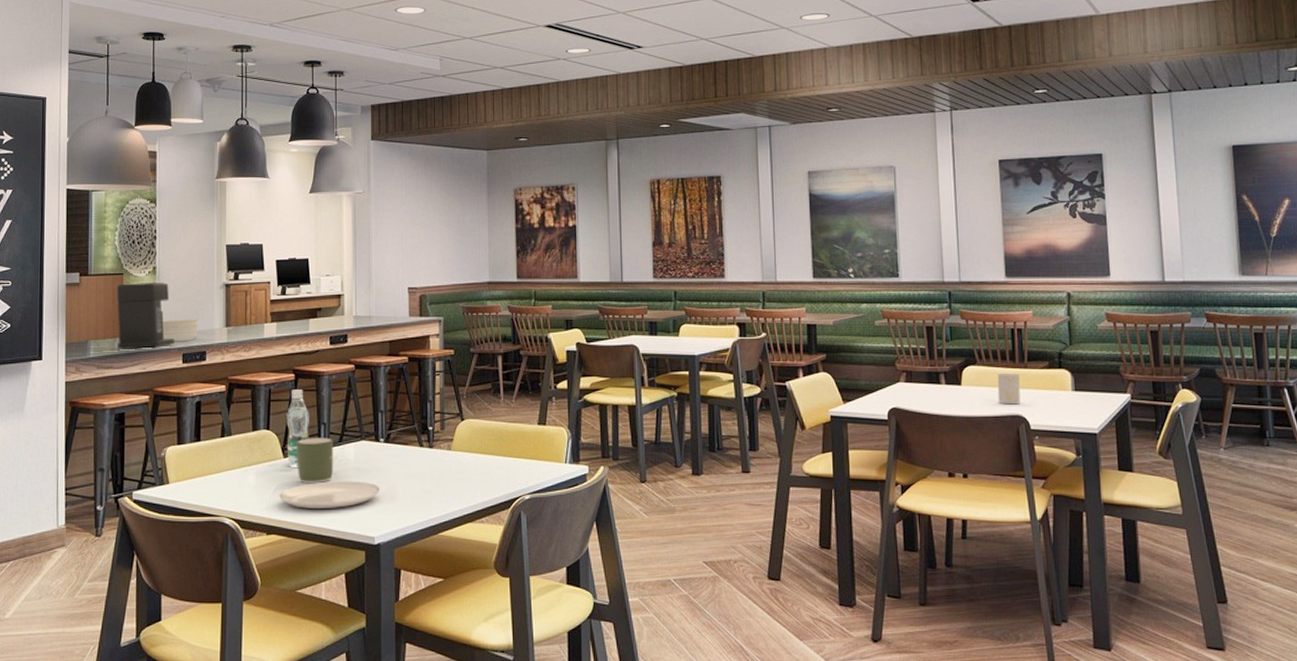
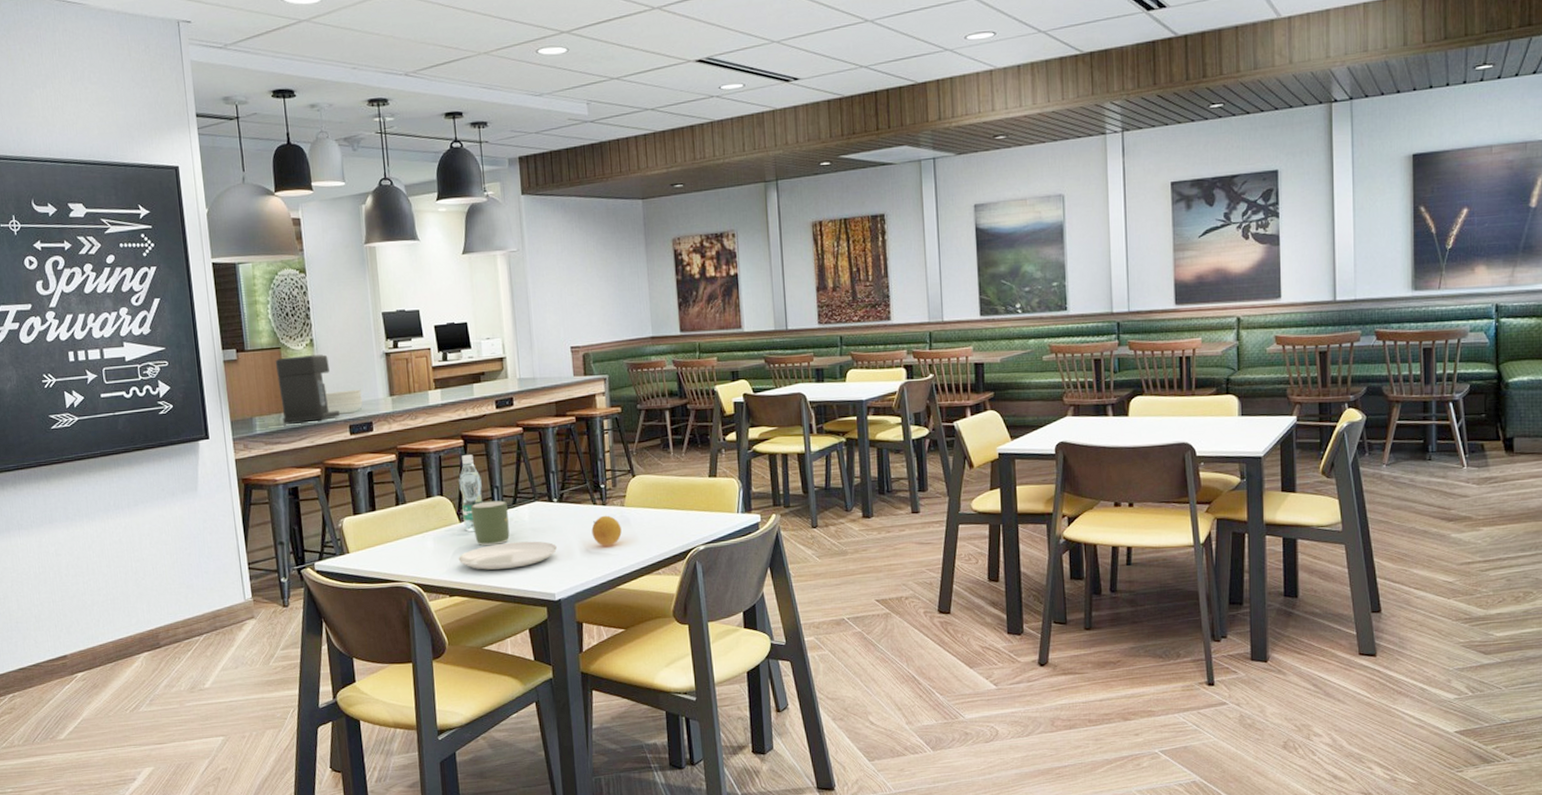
fruit: none [416,458,447,491] -> present [591,515,622,547]
cup: present [997,373,1021,405] -> none [1164,401,1188,433]

